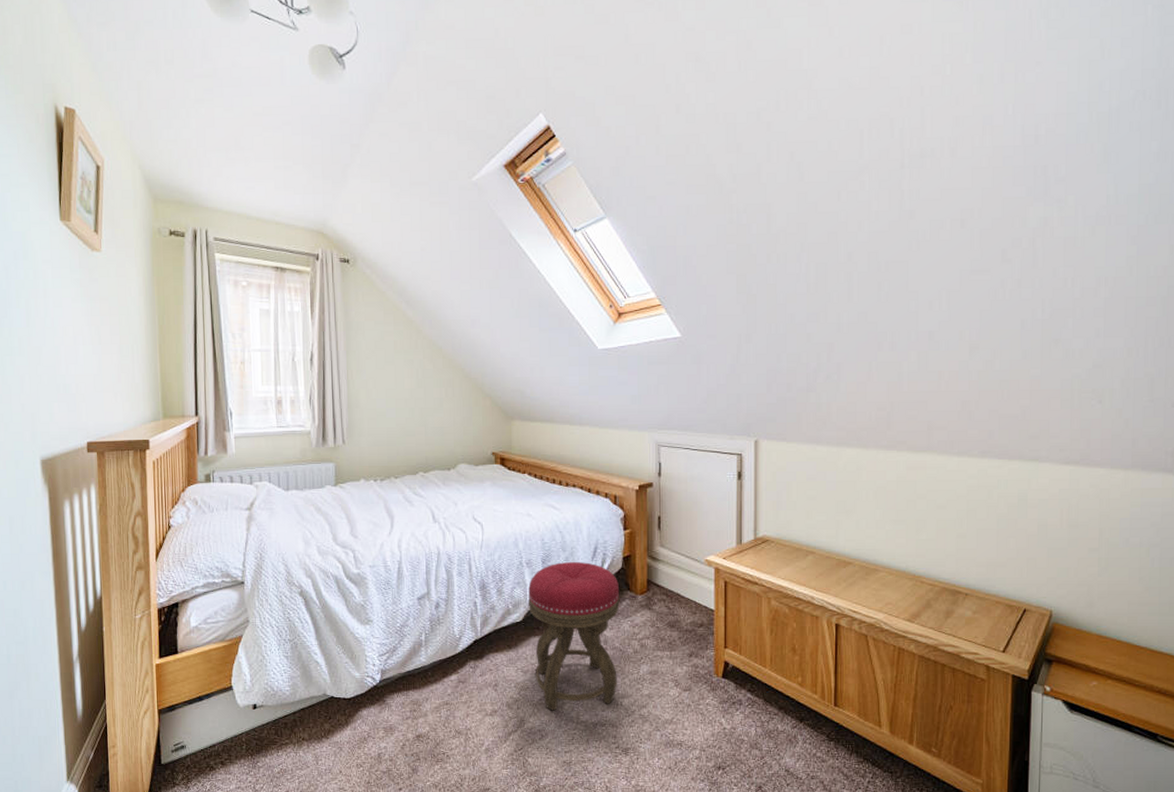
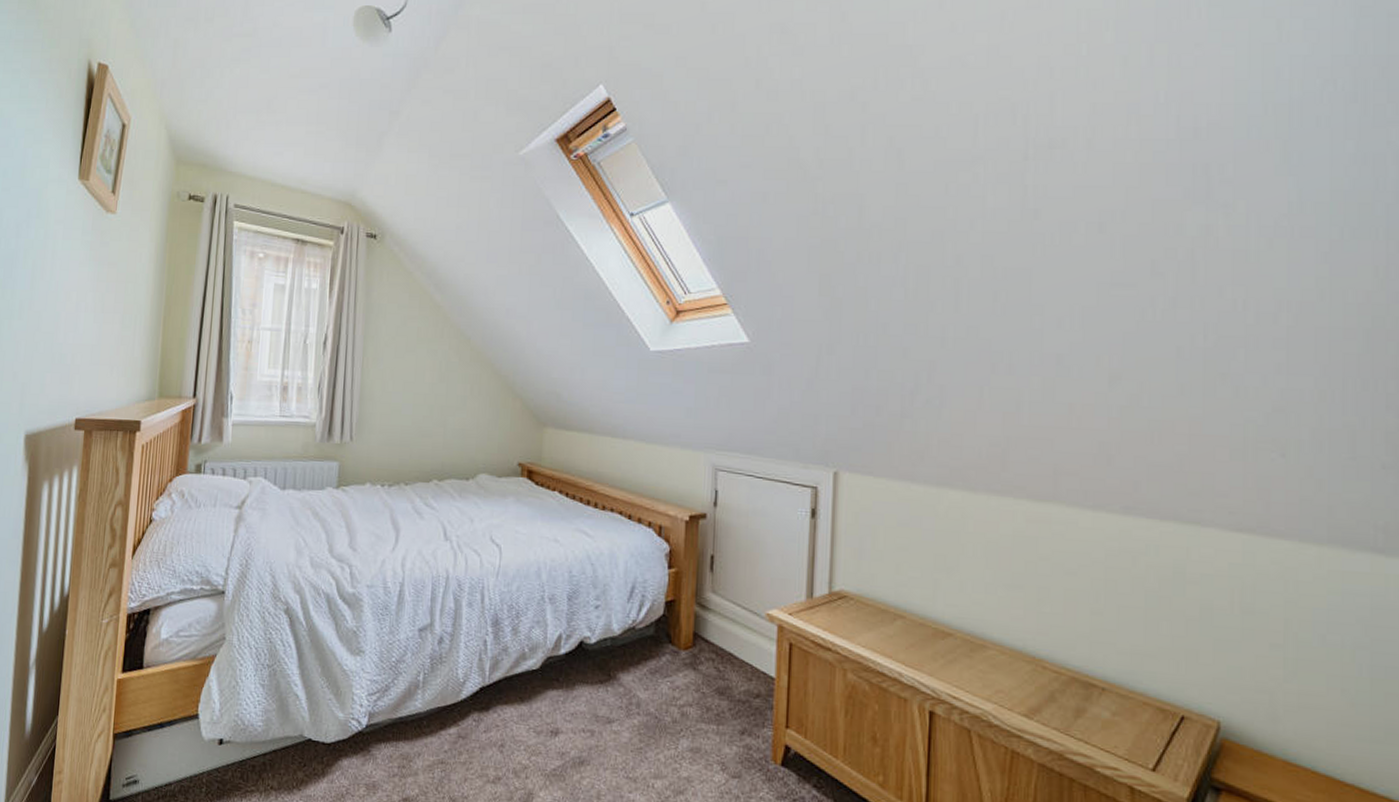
stool: present [528,562,620,711] -> none [548,601,659,786]

